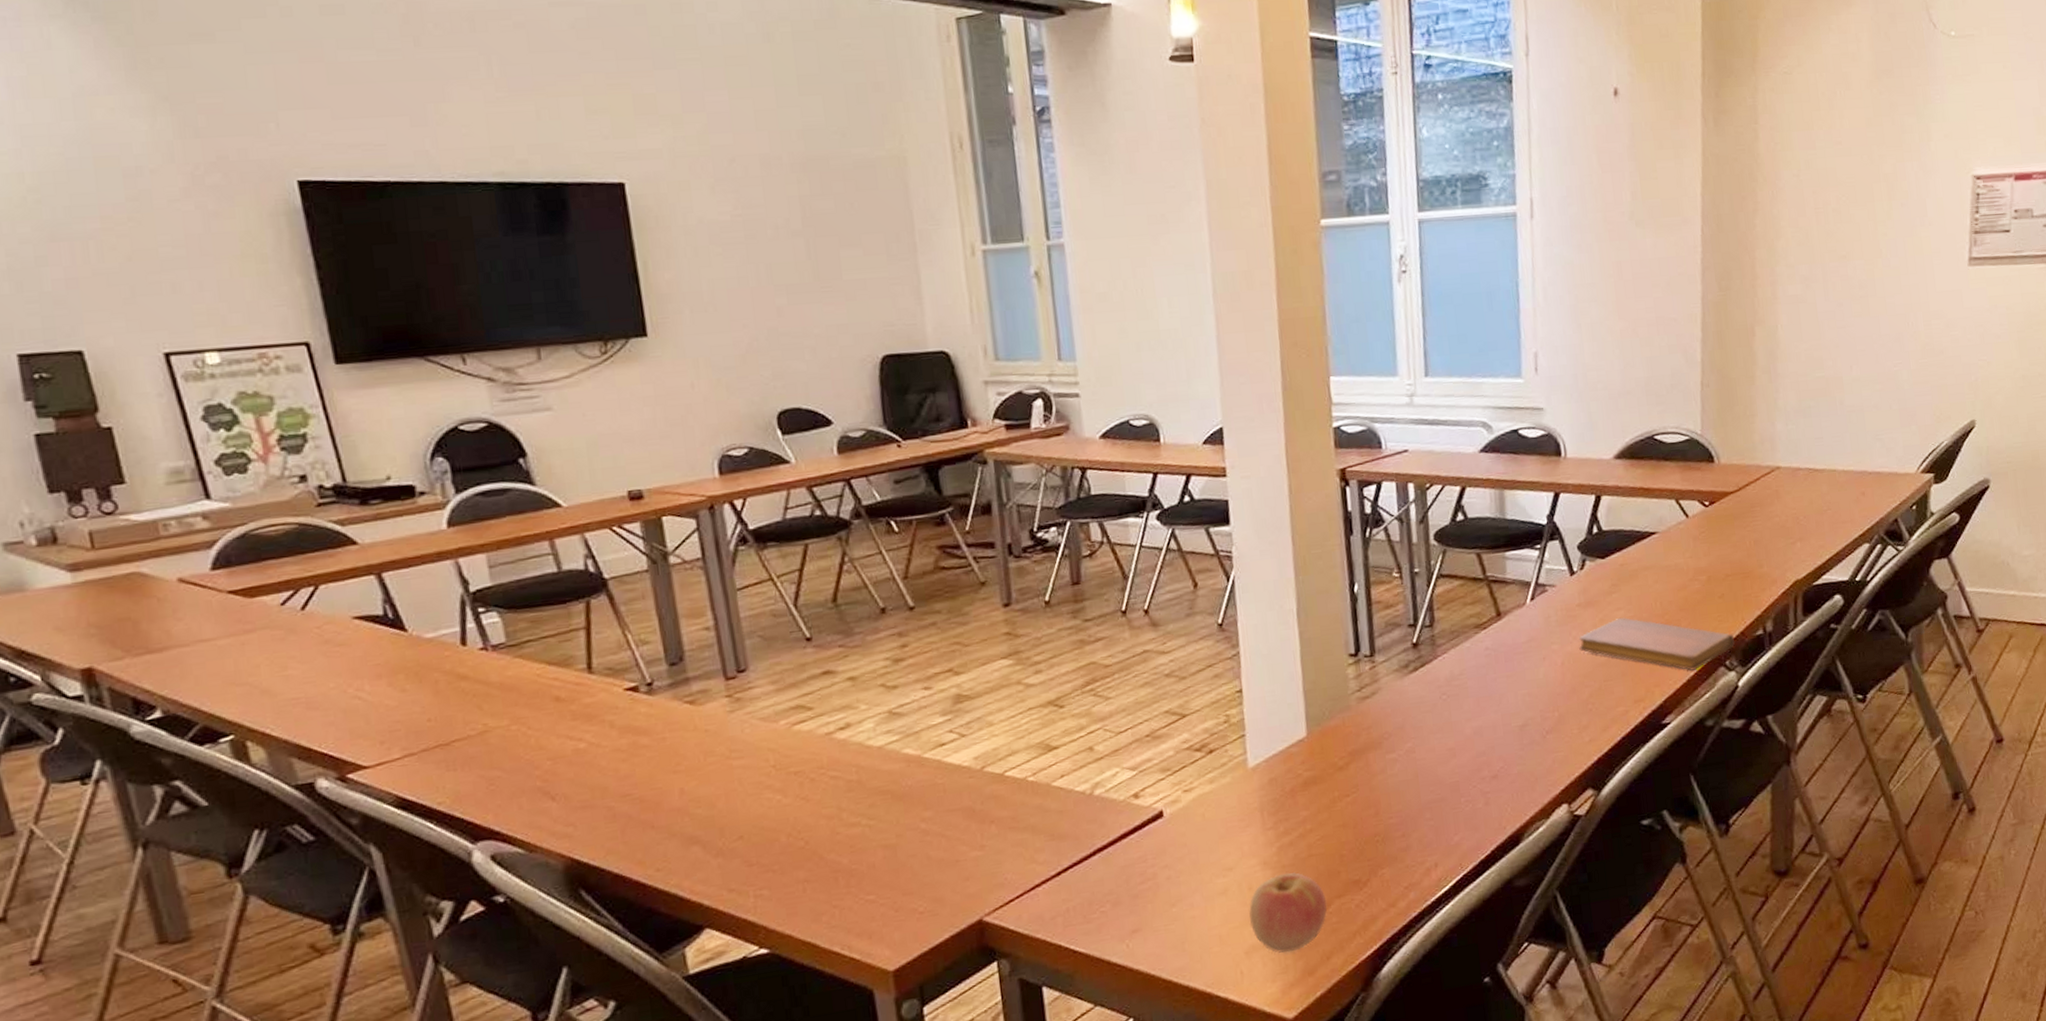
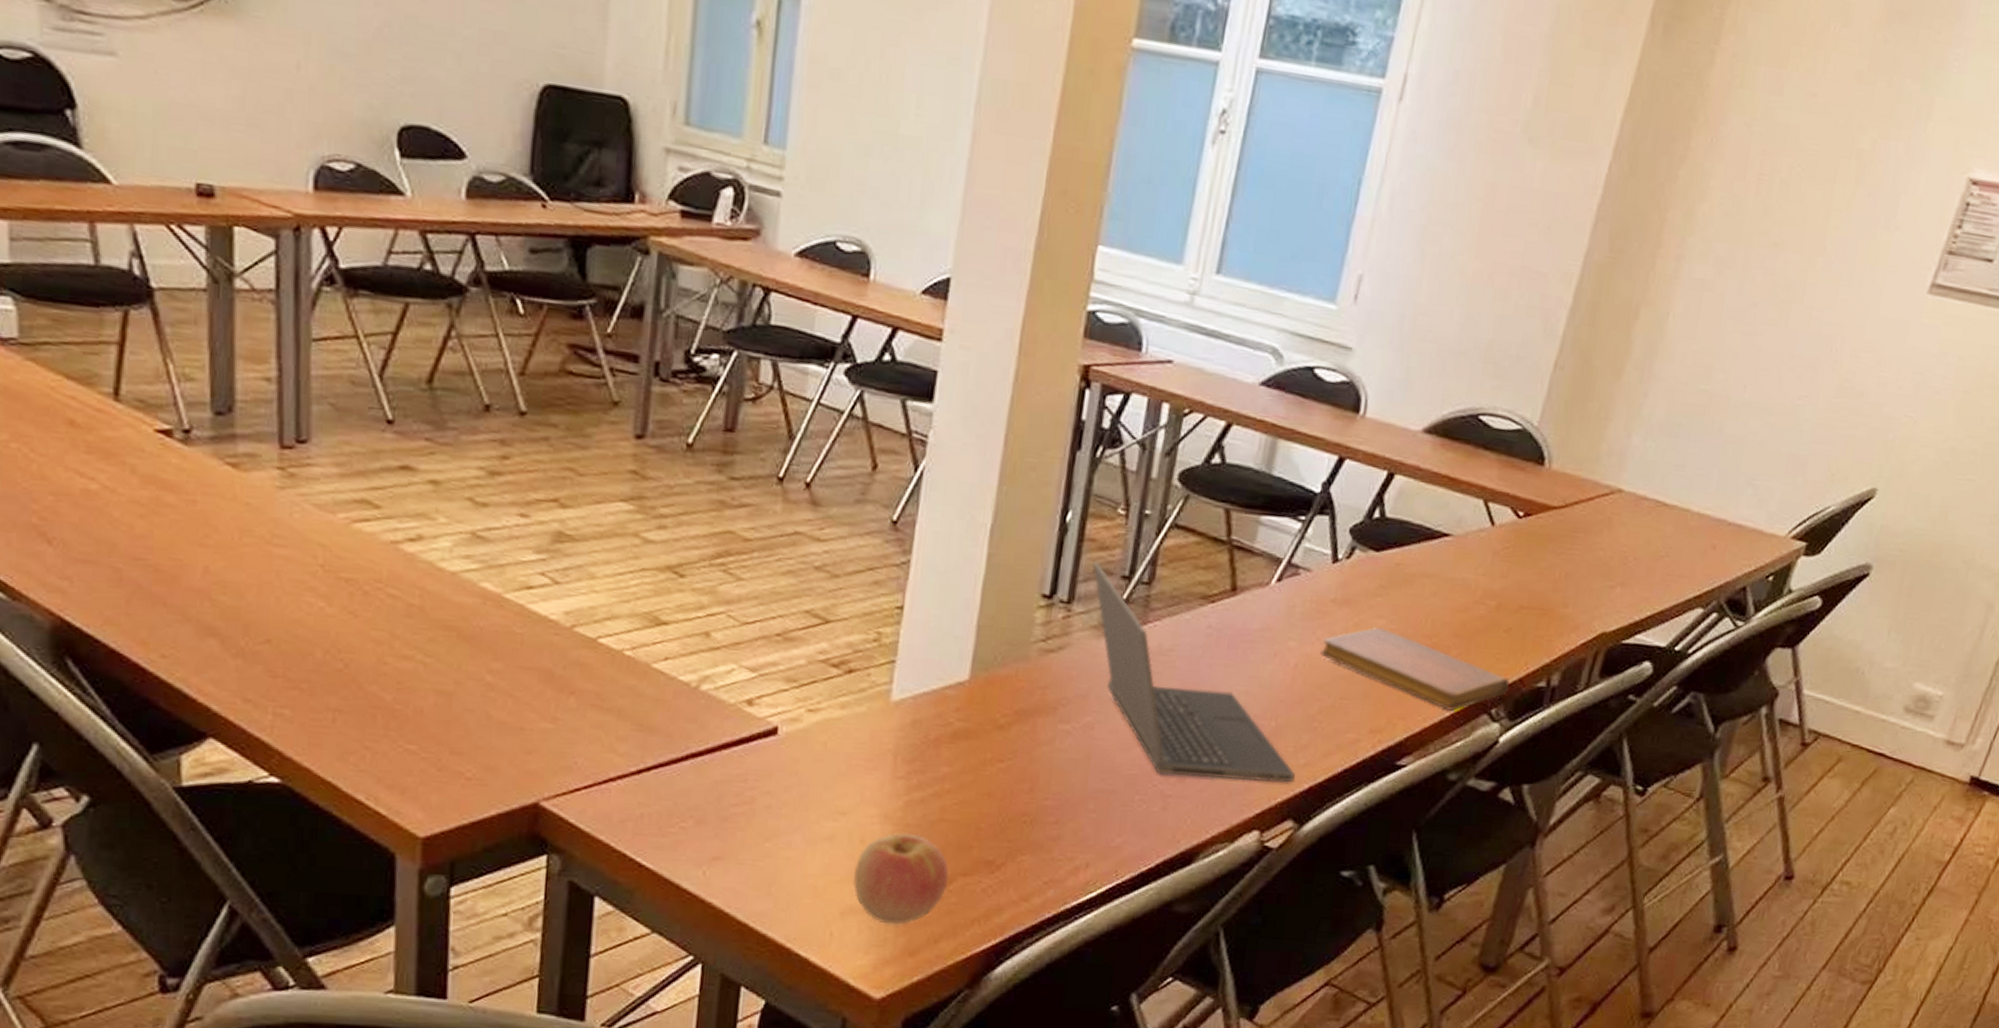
laptop computer: none [1383,618,1586,776] -> present [1092,562,1296,783]

